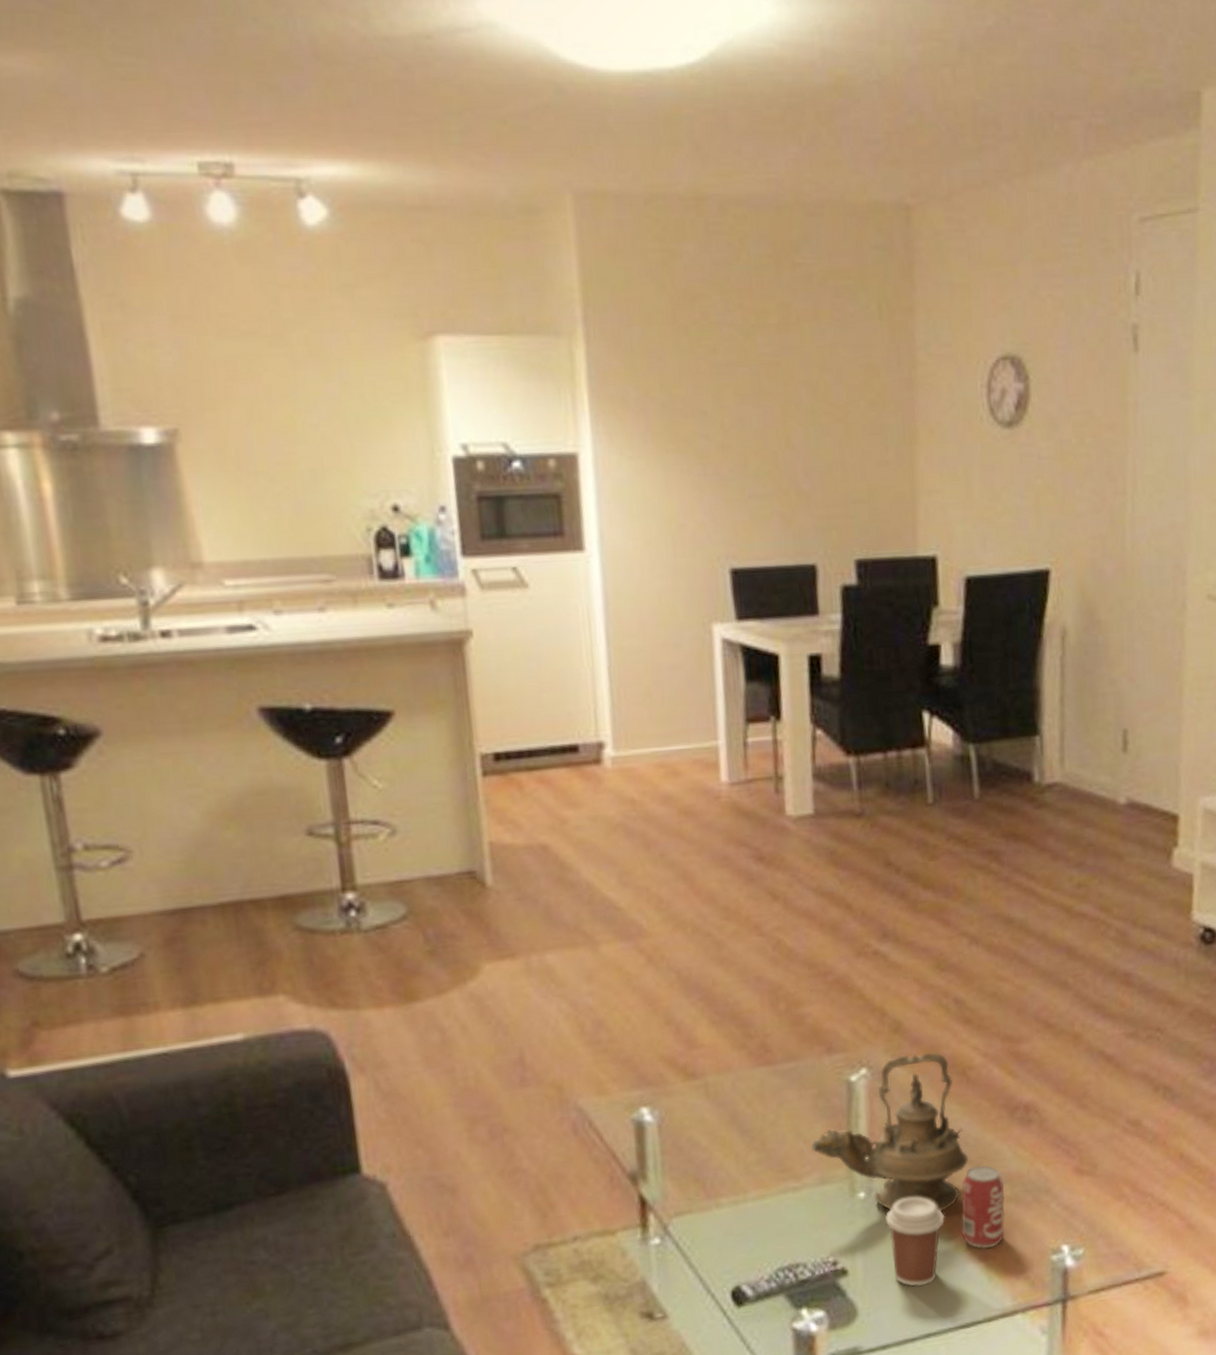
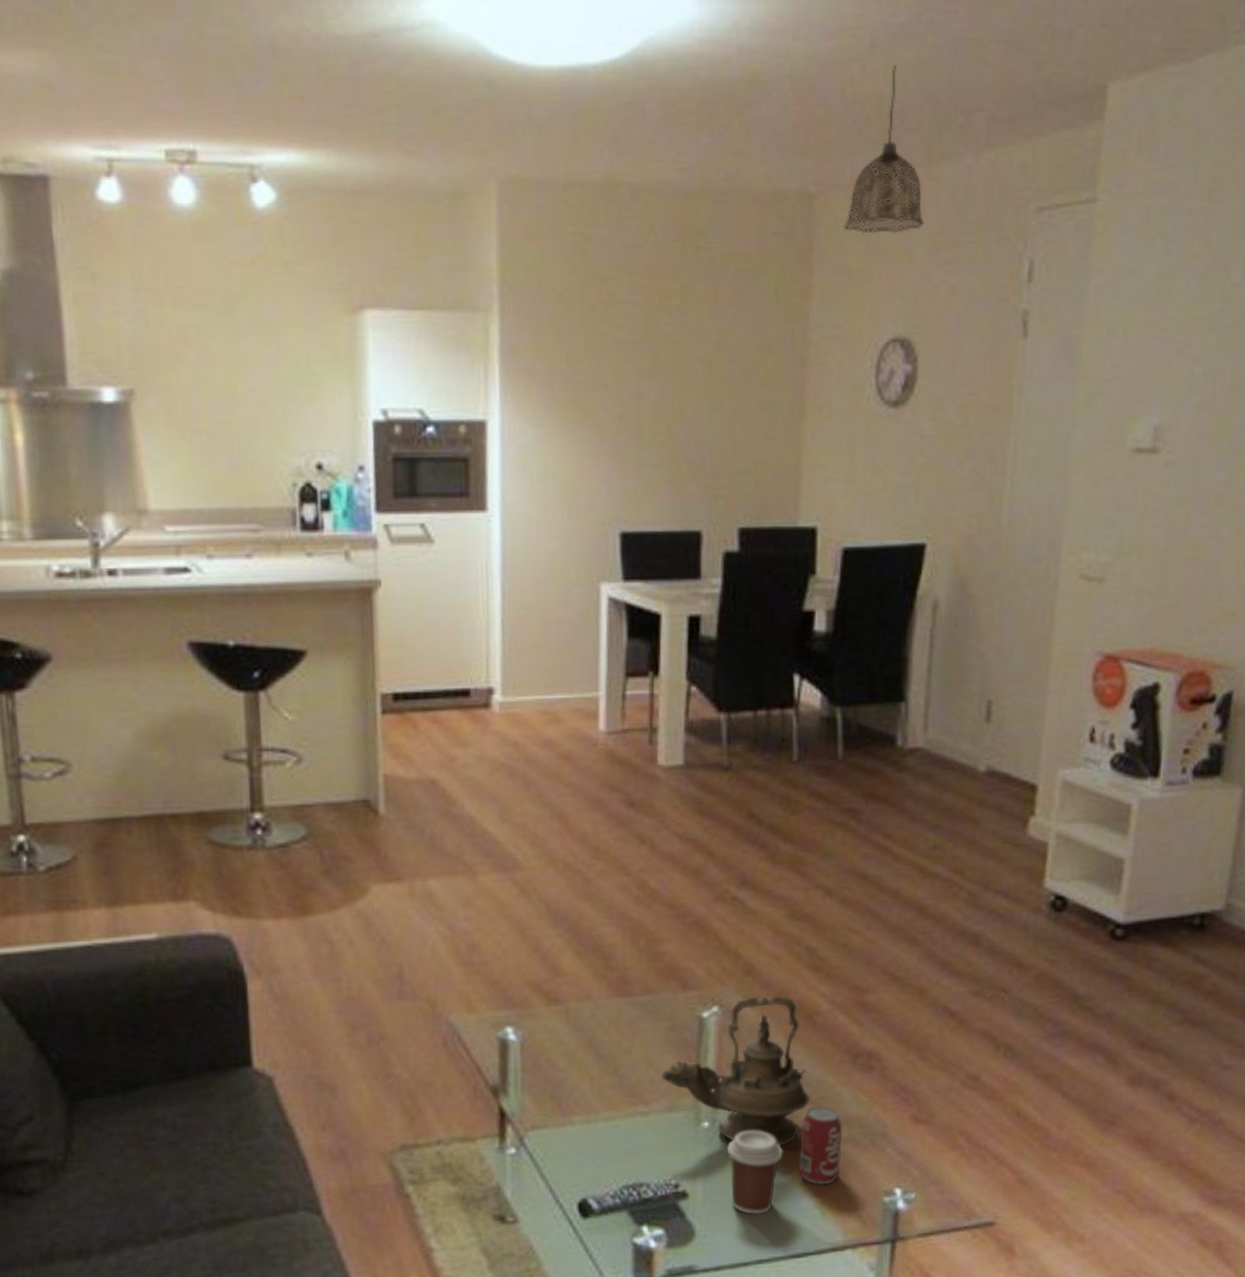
pendant lamp: none [944,70,1027,247] -> present [844,65,924,234]

